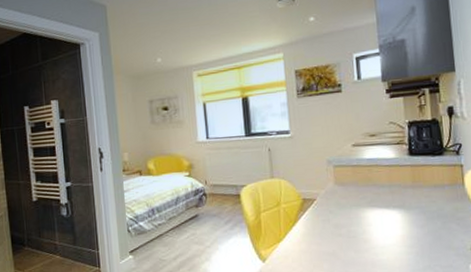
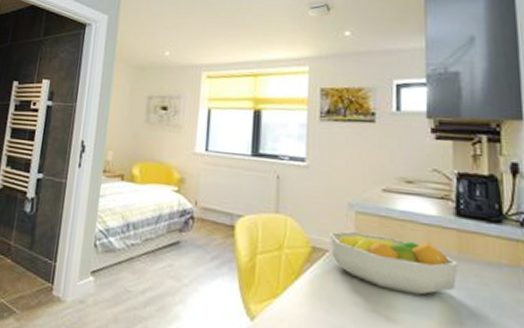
fruit bowl: none [315,178,413,220] -> present [329,230,458,295]

